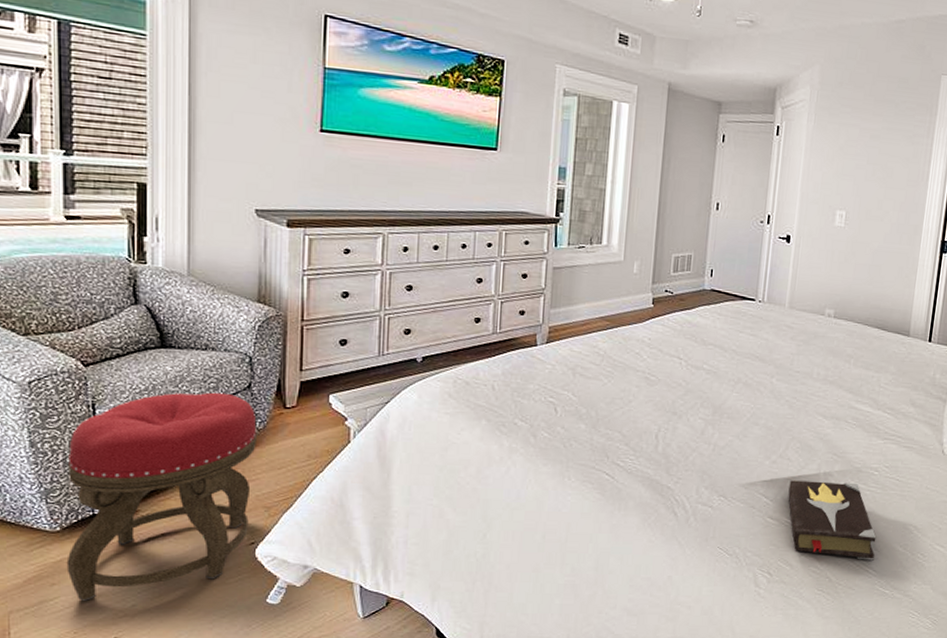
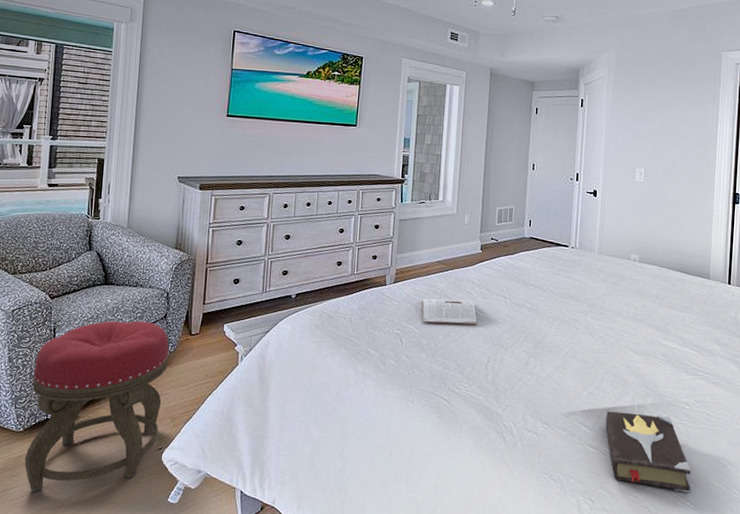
magazine: none [581,361,647,391] -> present [422,298,477,325]

